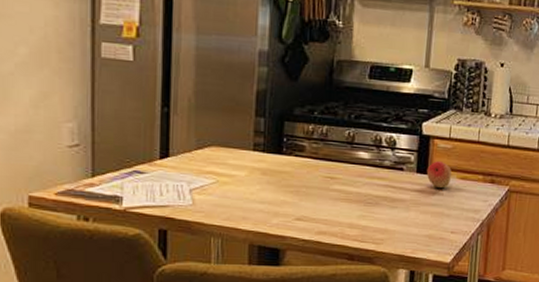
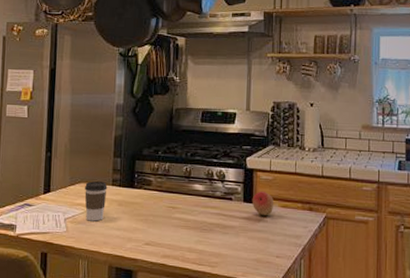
coffee cup: none [216,145,247,193] -> present [84,181,108,221]

